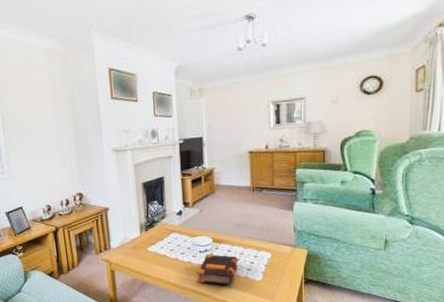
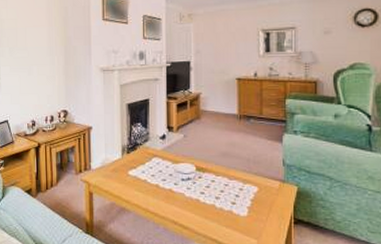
bible: present [196,253,238,285] -> none [177,182,222,219]

